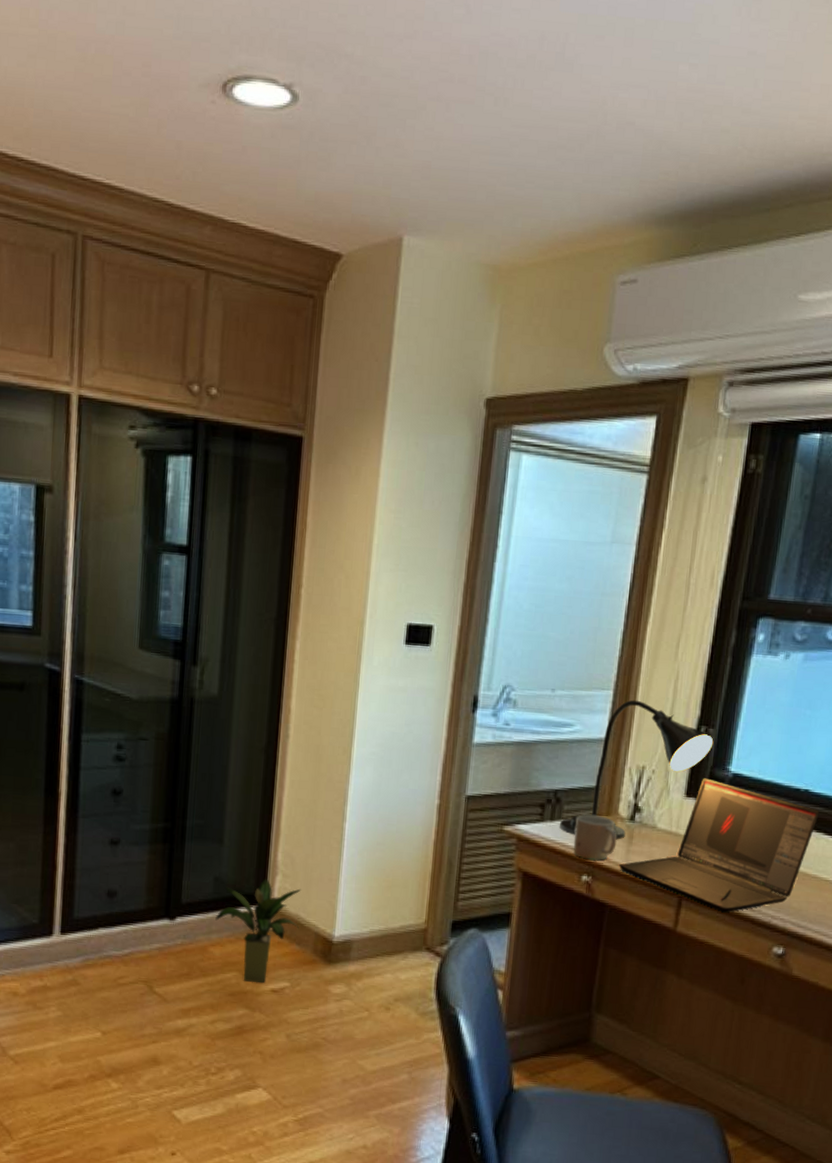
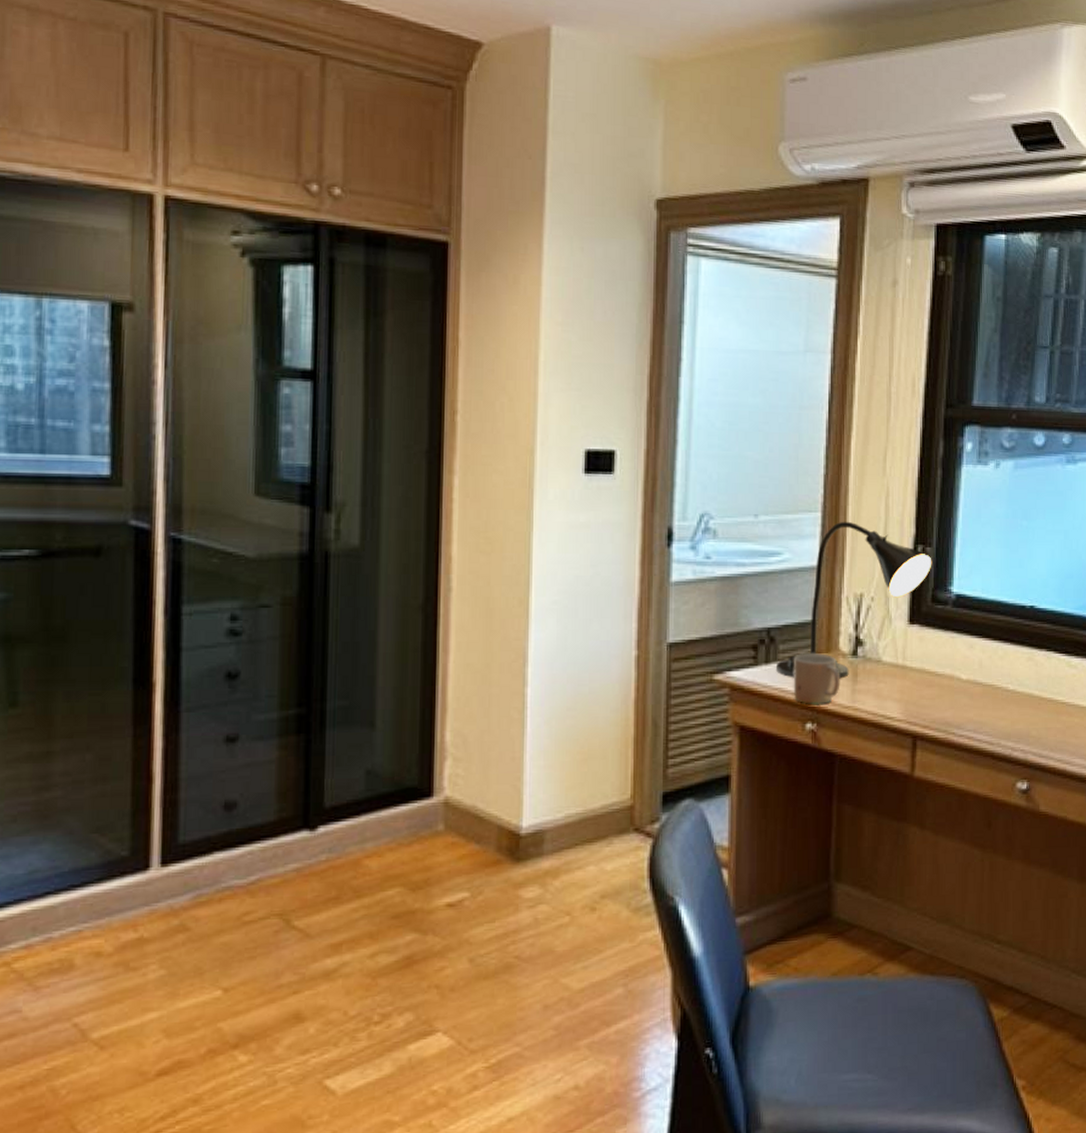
potted plant: present [215,879,302,983] -> none [370,766,478,898]
laptop: present [619,778,820,912] -> none [845,602,1048,749]

